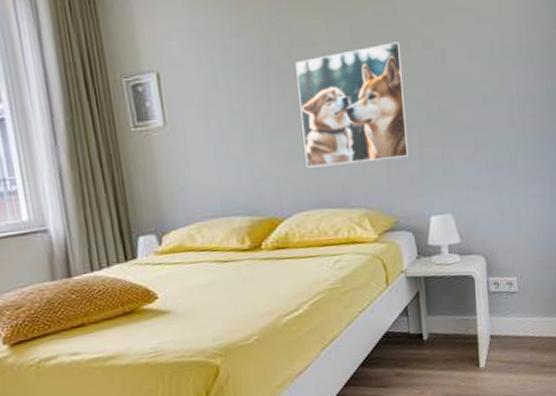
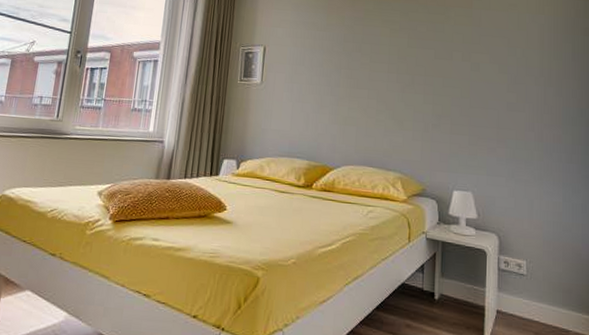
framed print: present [295,42,409,168] -> none [358,51,445,139]

